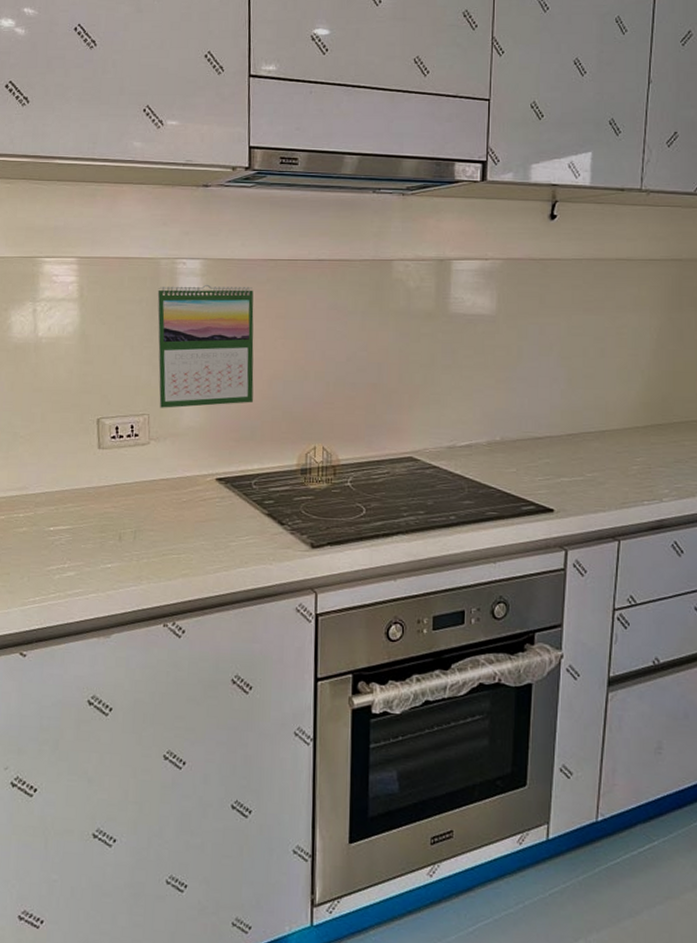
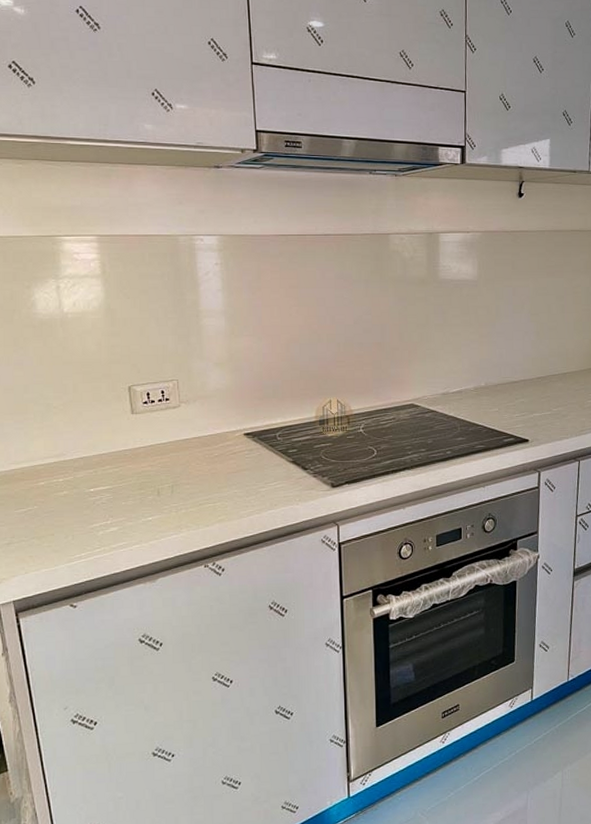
calendar: present [157,284,254,408] -> none [178,258,273,374]

